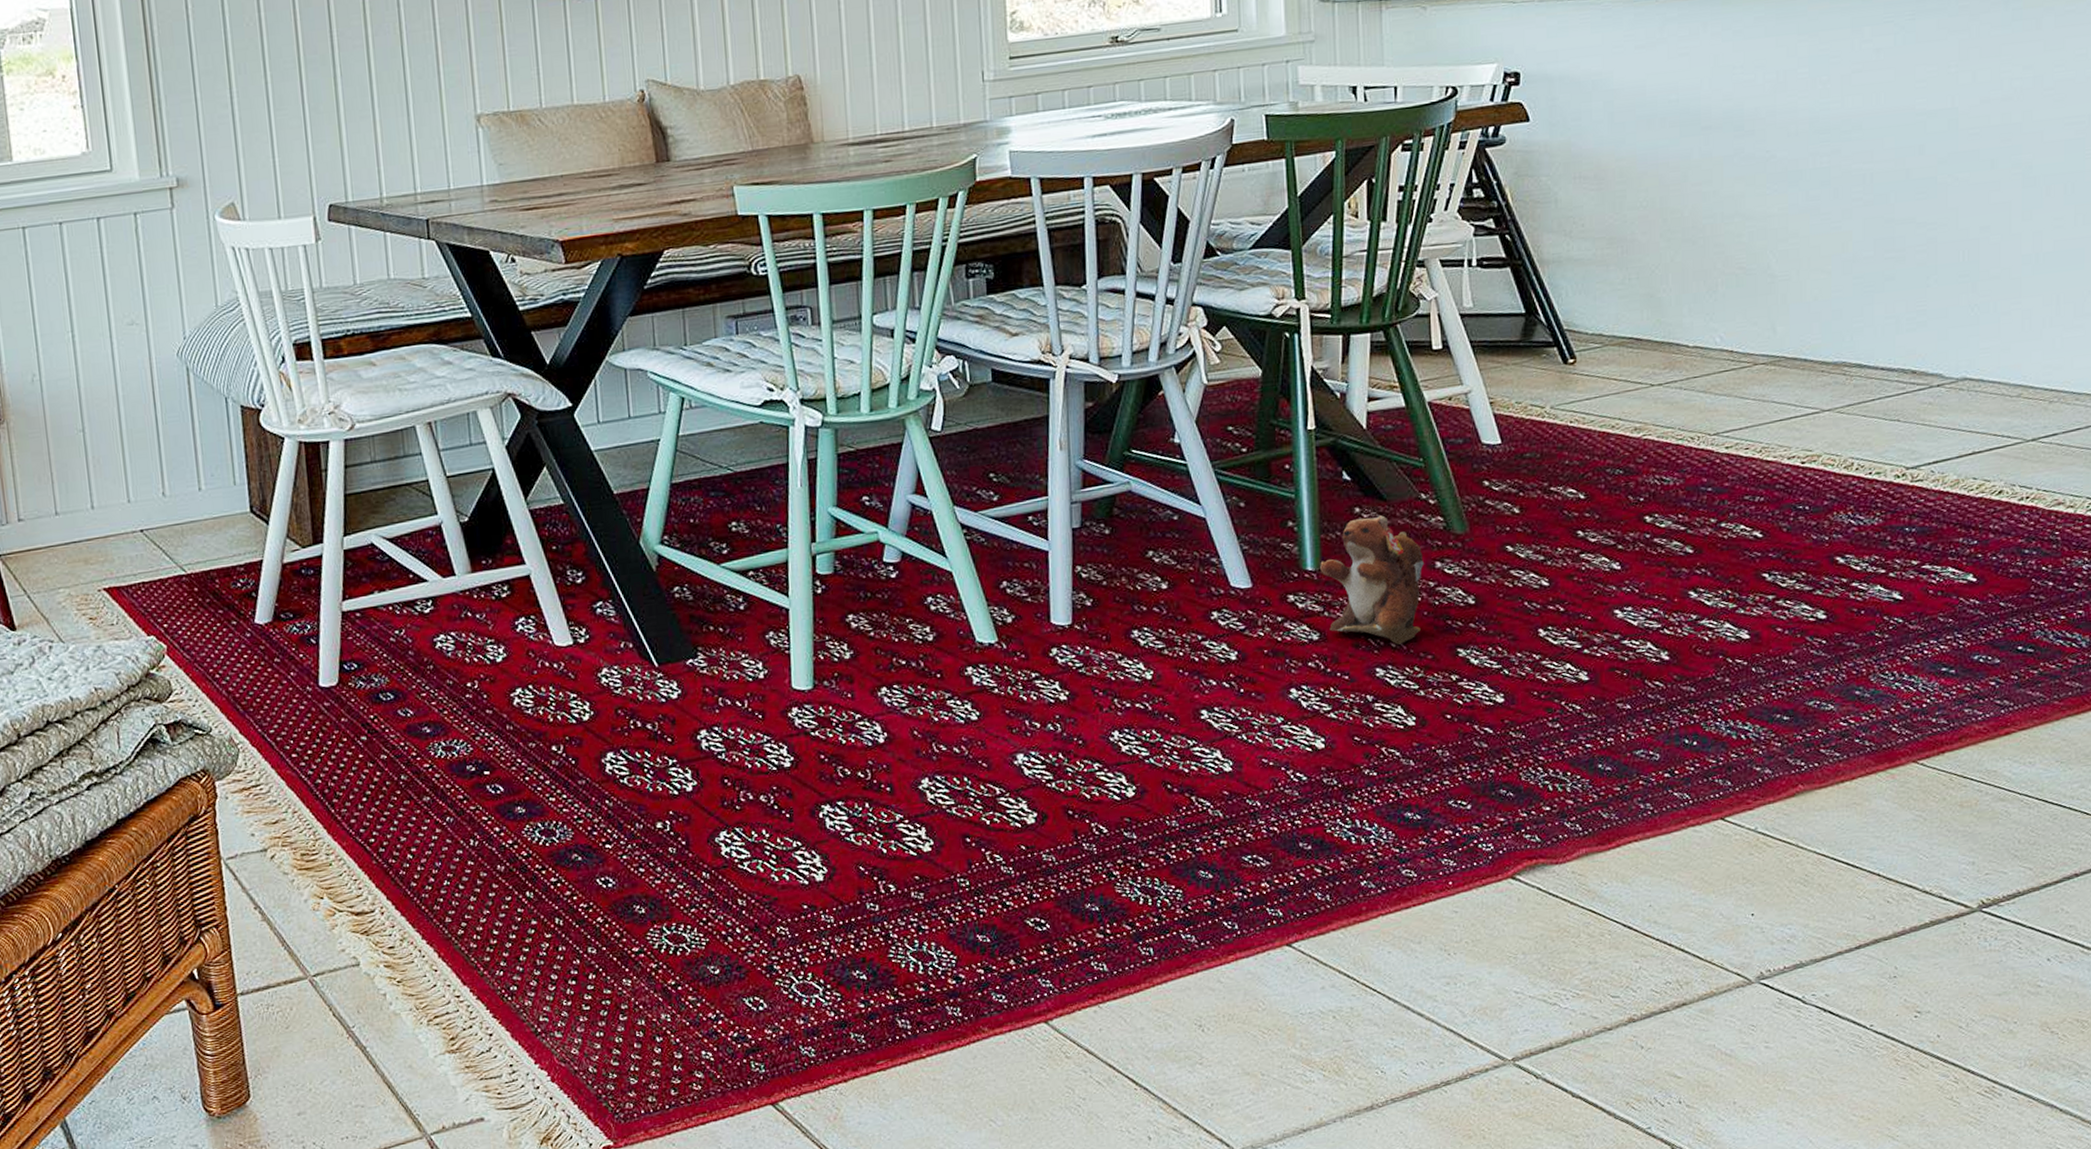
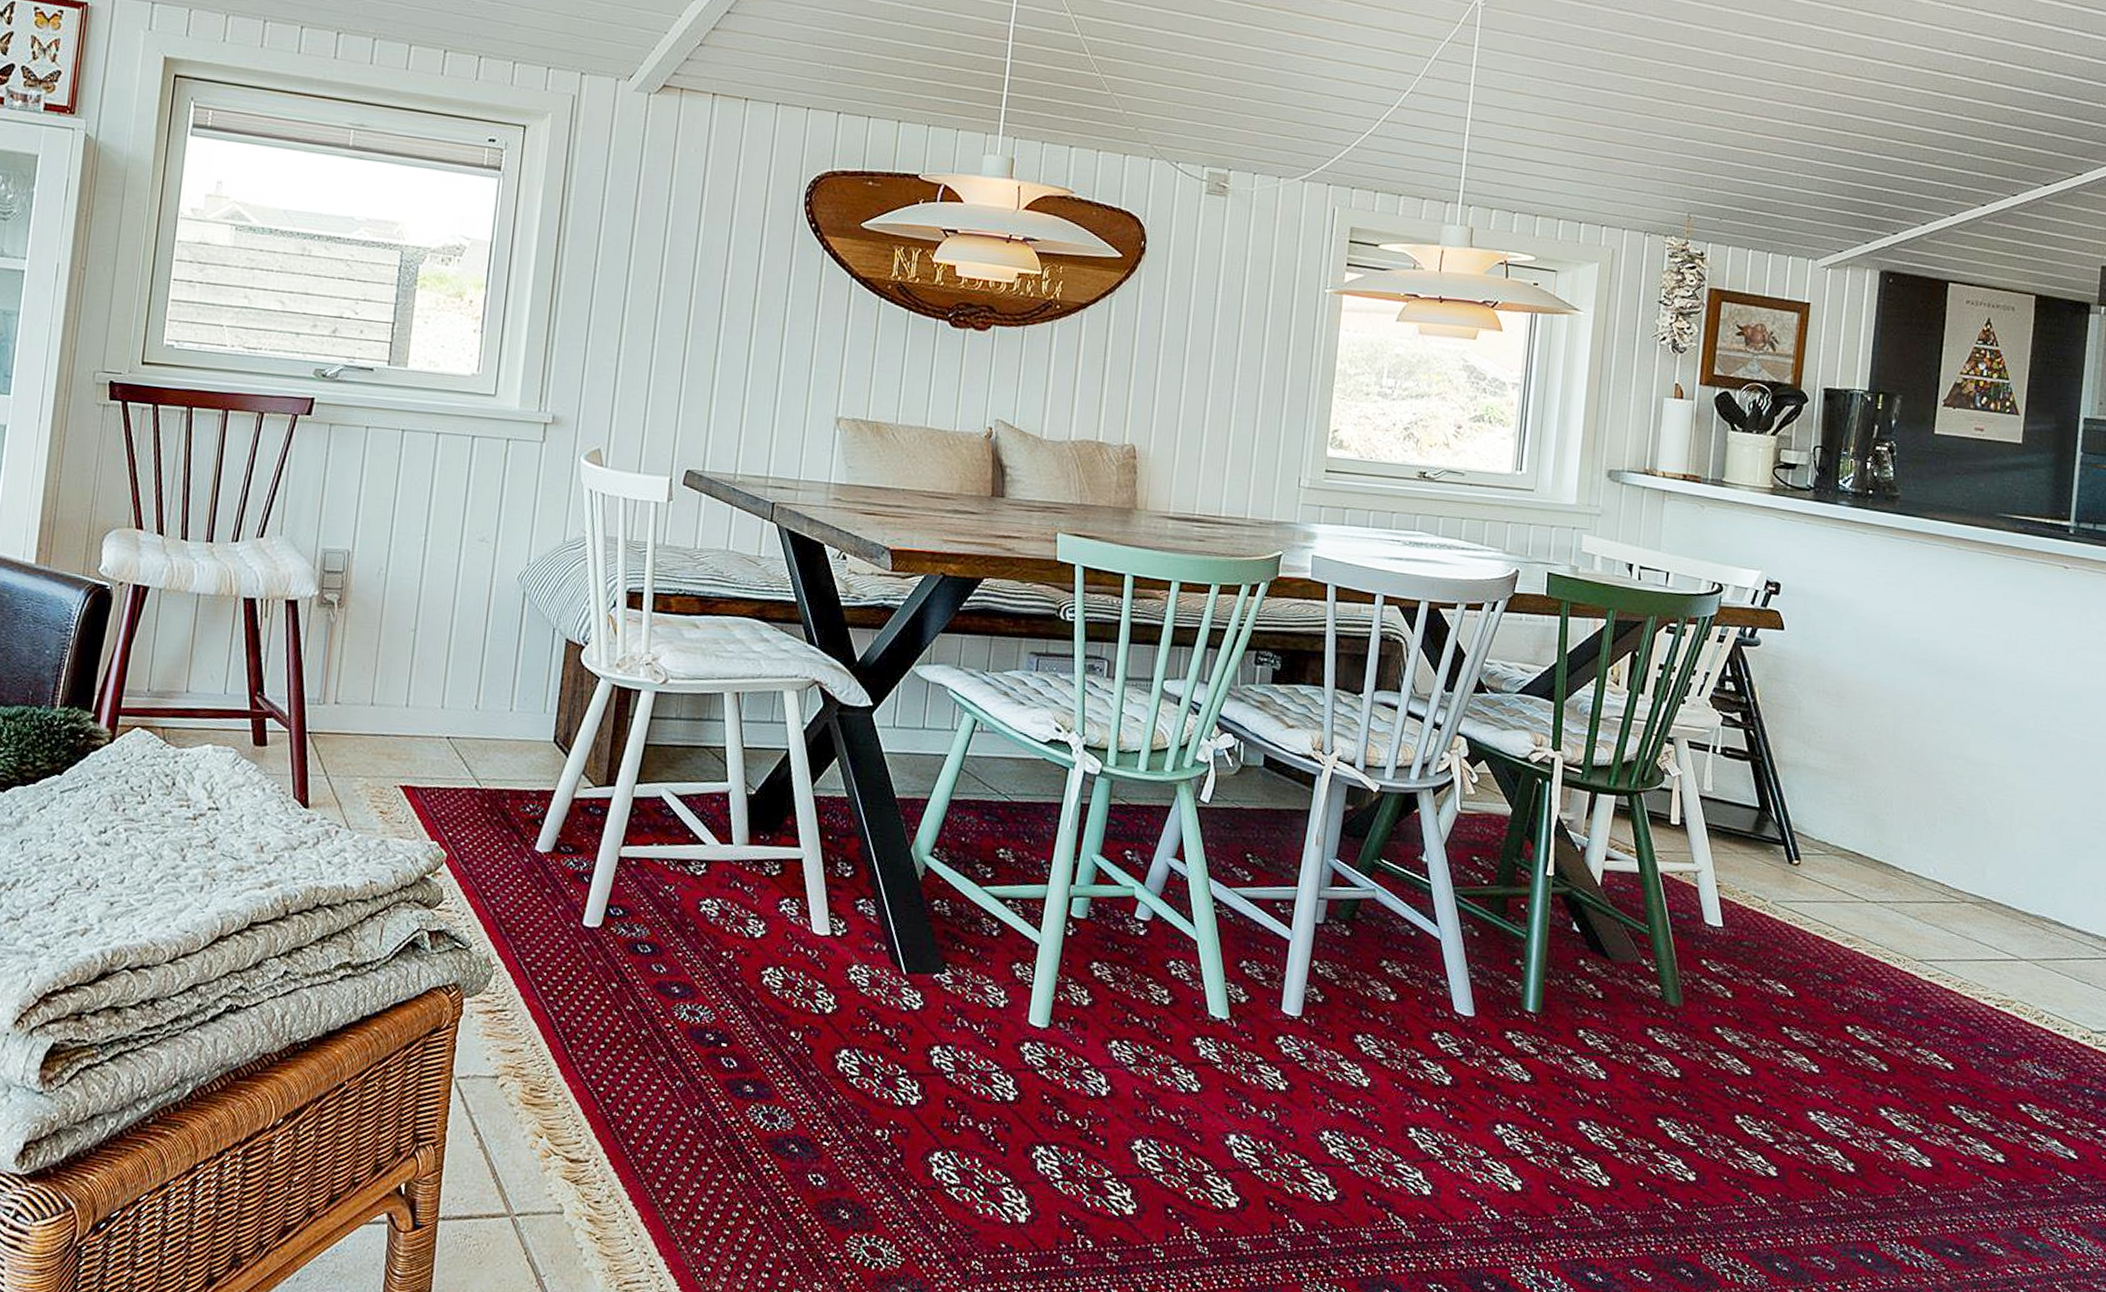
plush toy: present [1320,515,1424,645] -> none [1540,970,1638,1103]

